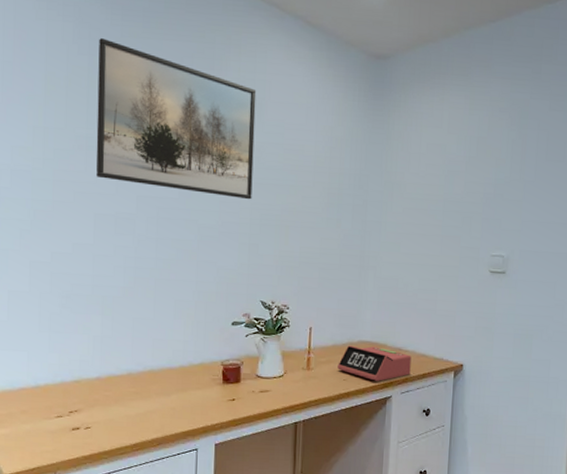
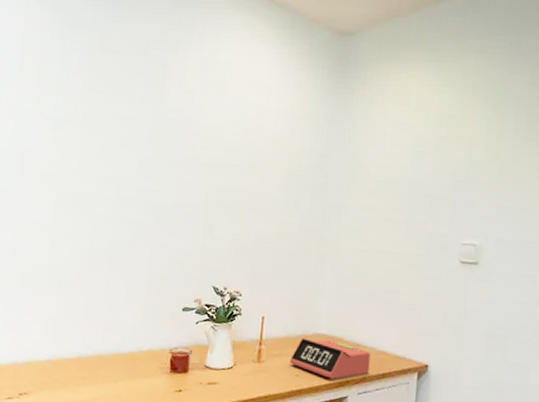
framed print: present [96,38,257,200] -> none [61,23,219,181]

